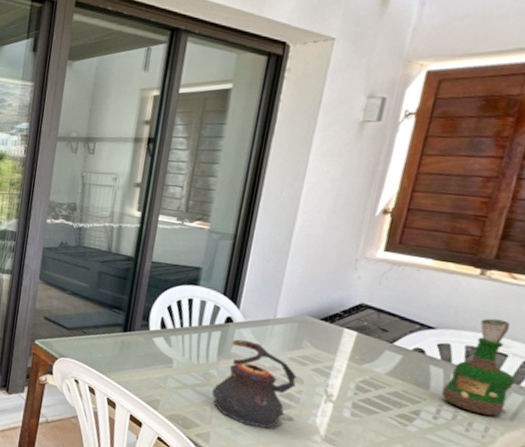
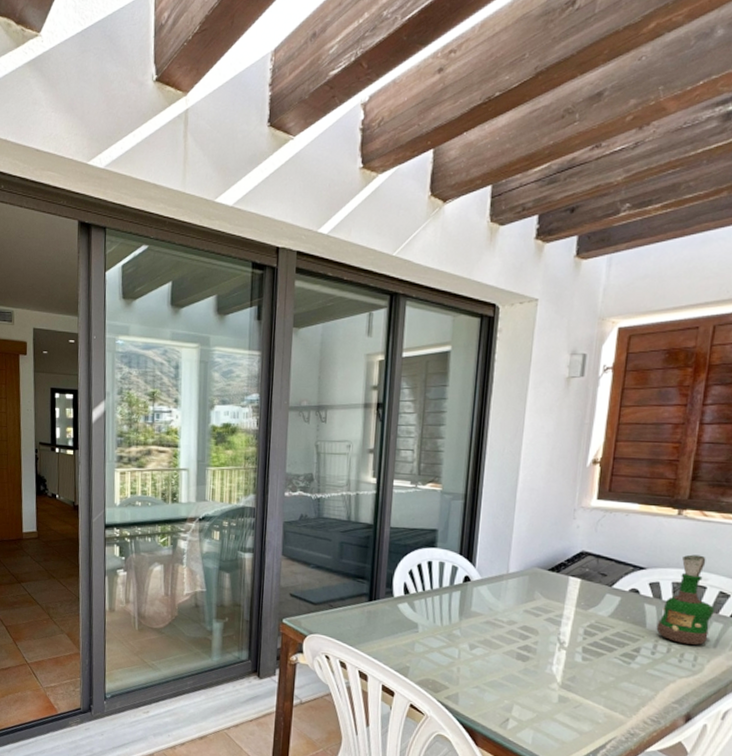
teapot: present [211,339,297,430] -> none [457,597,532,683]

